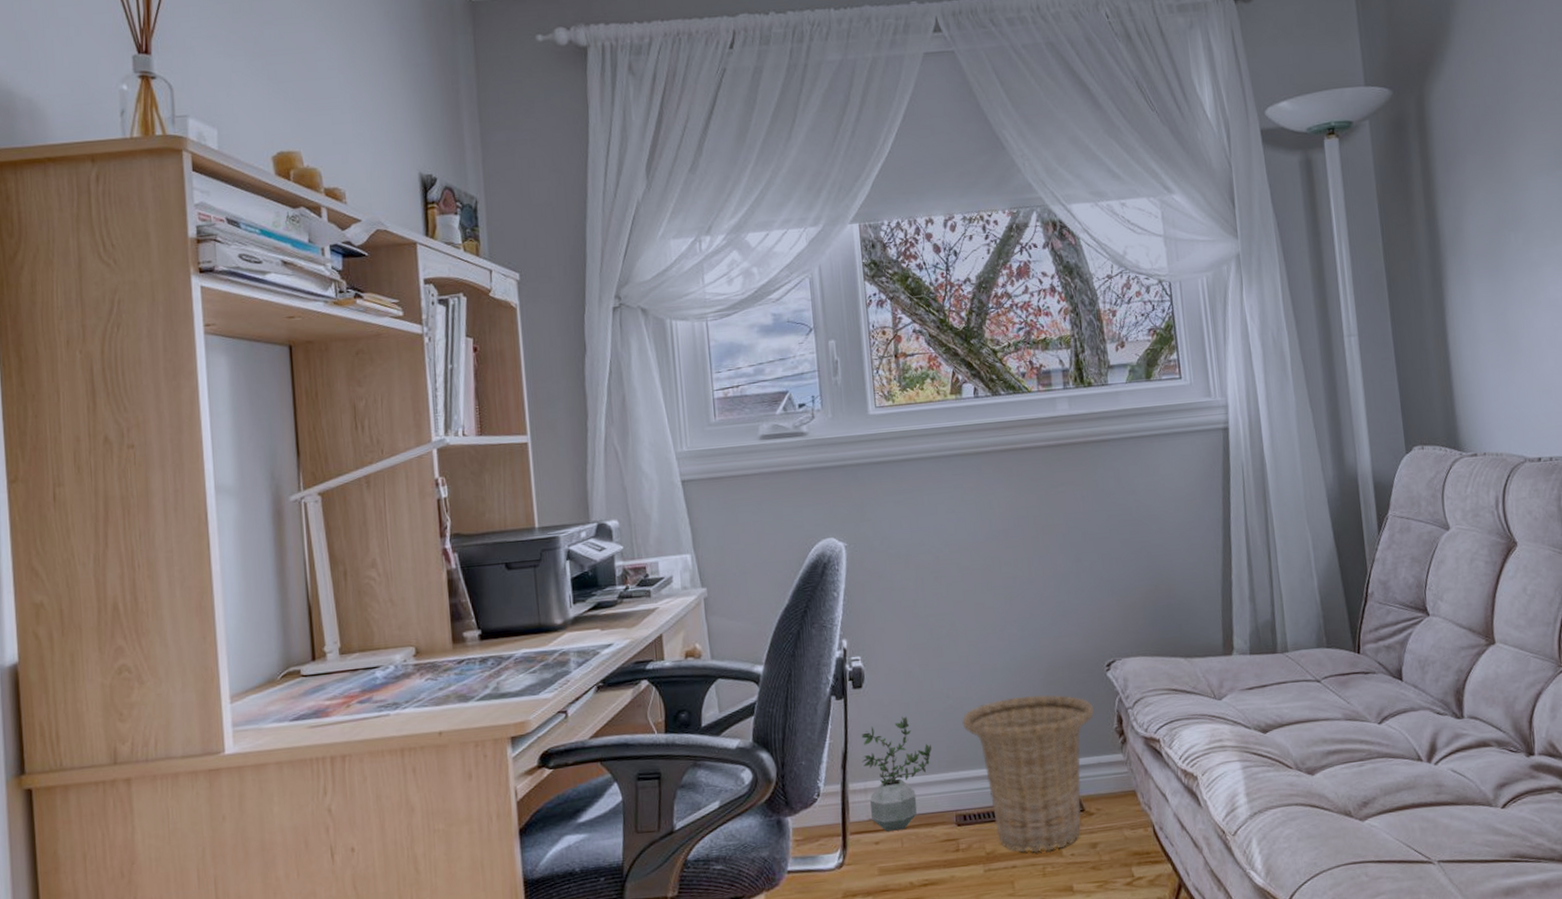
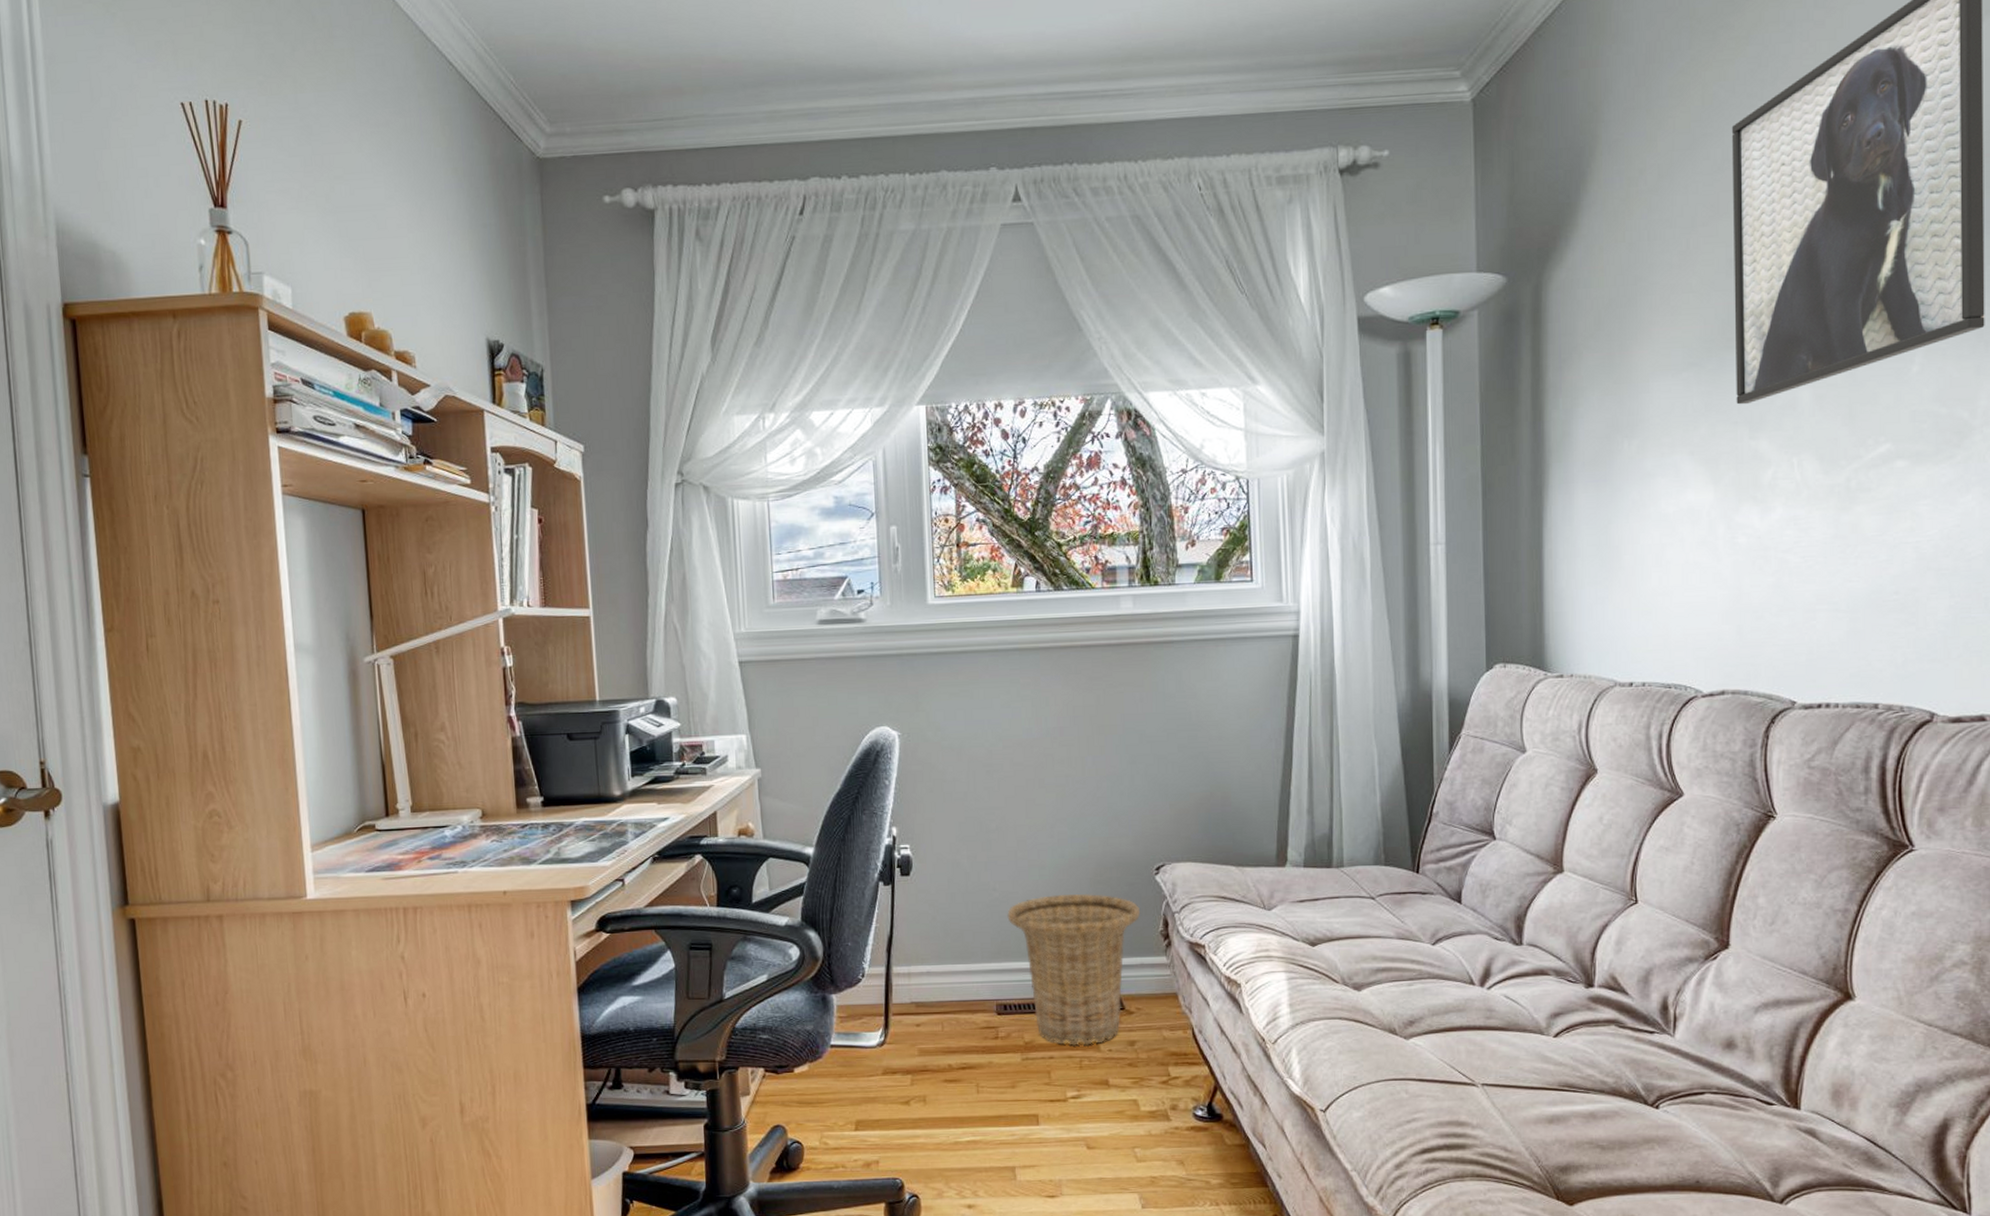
potted plant: present [861,715,931,832] -> none [906,905,975,1015]

